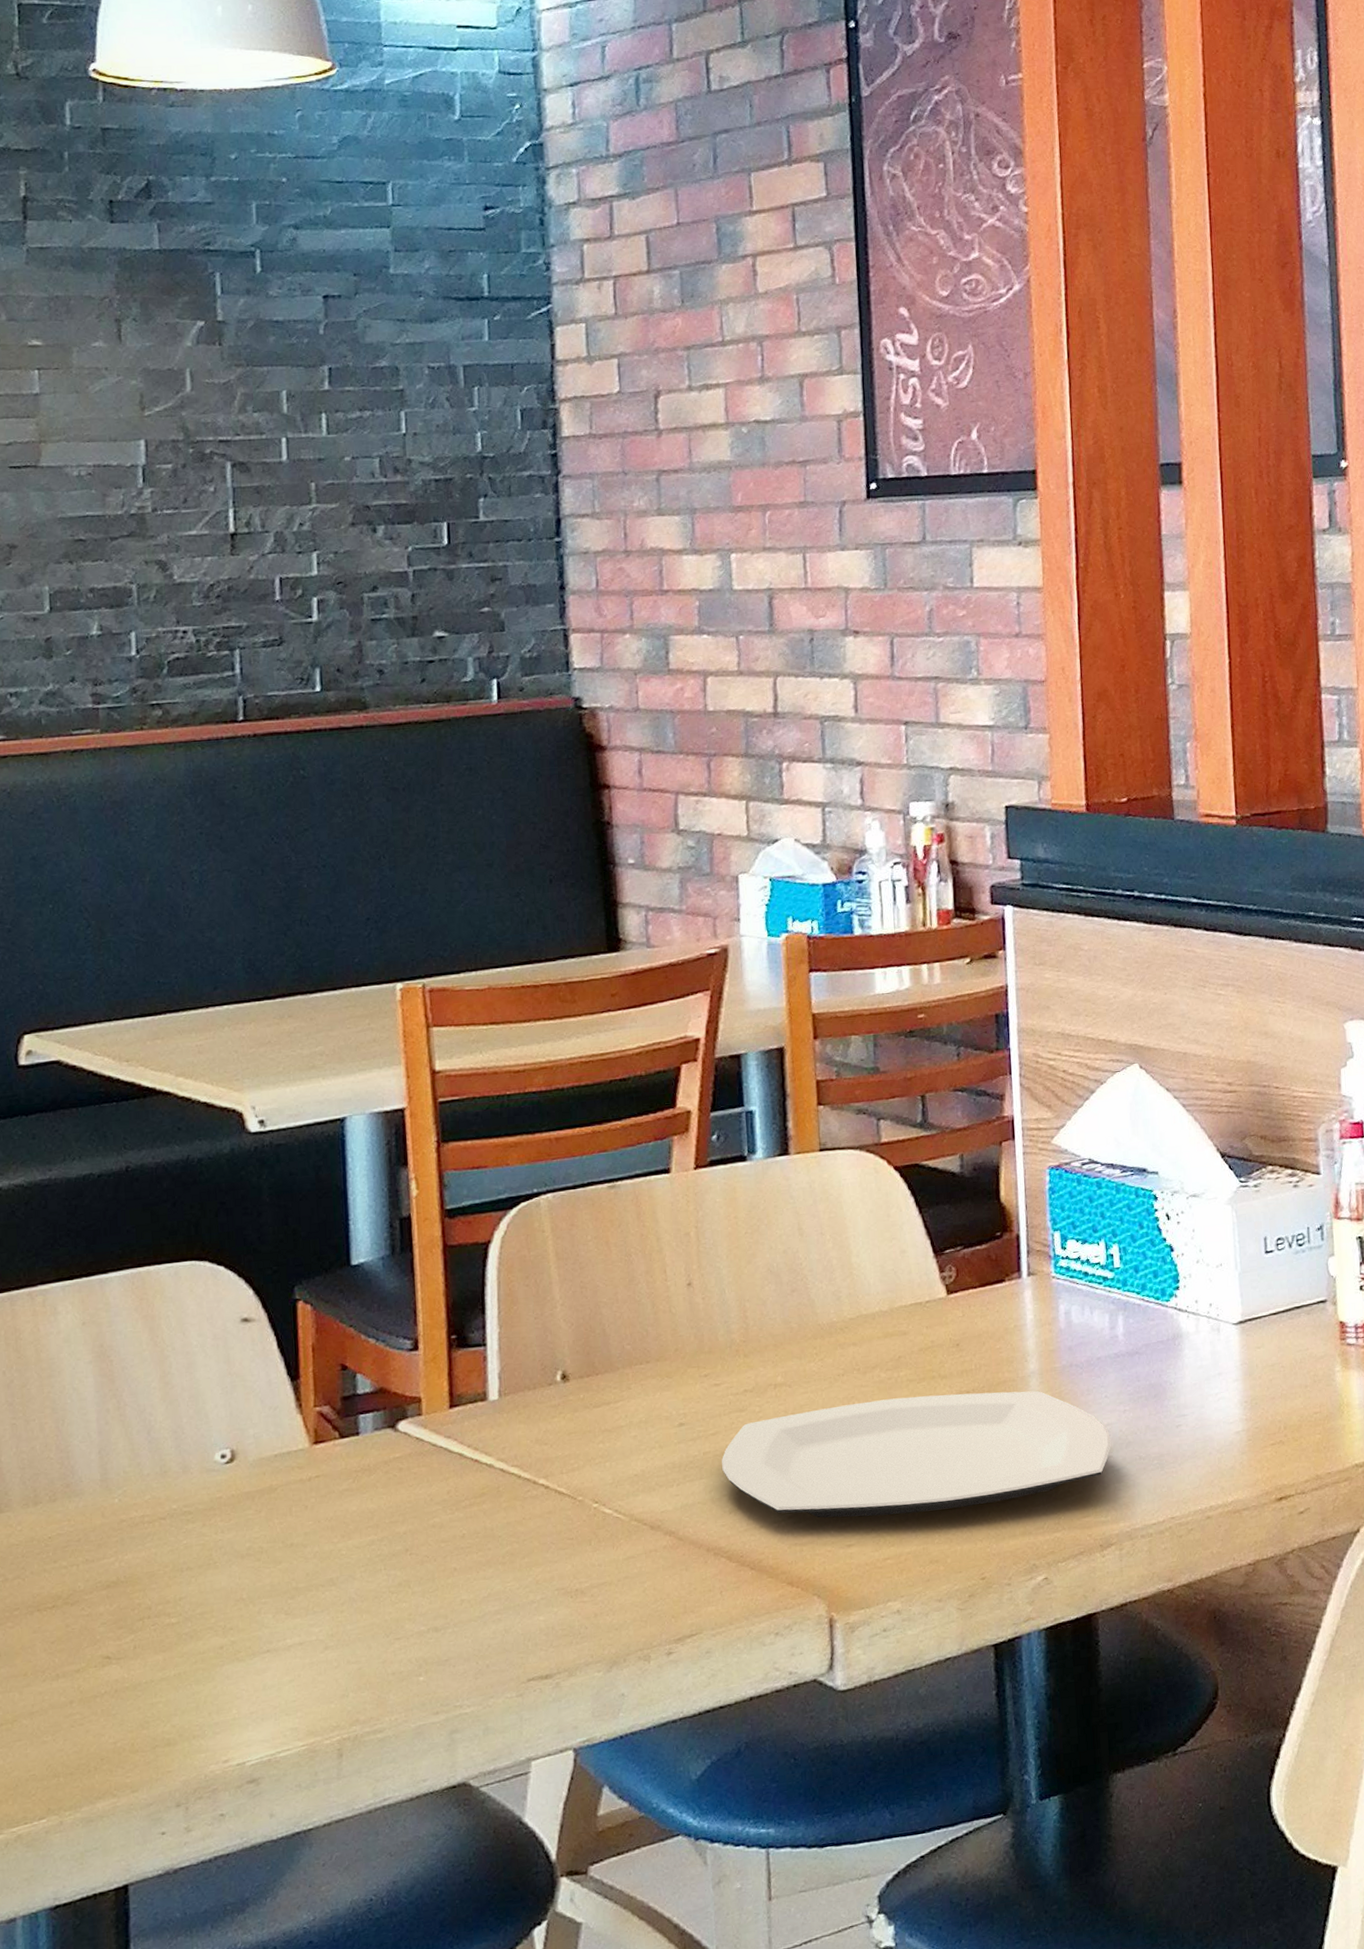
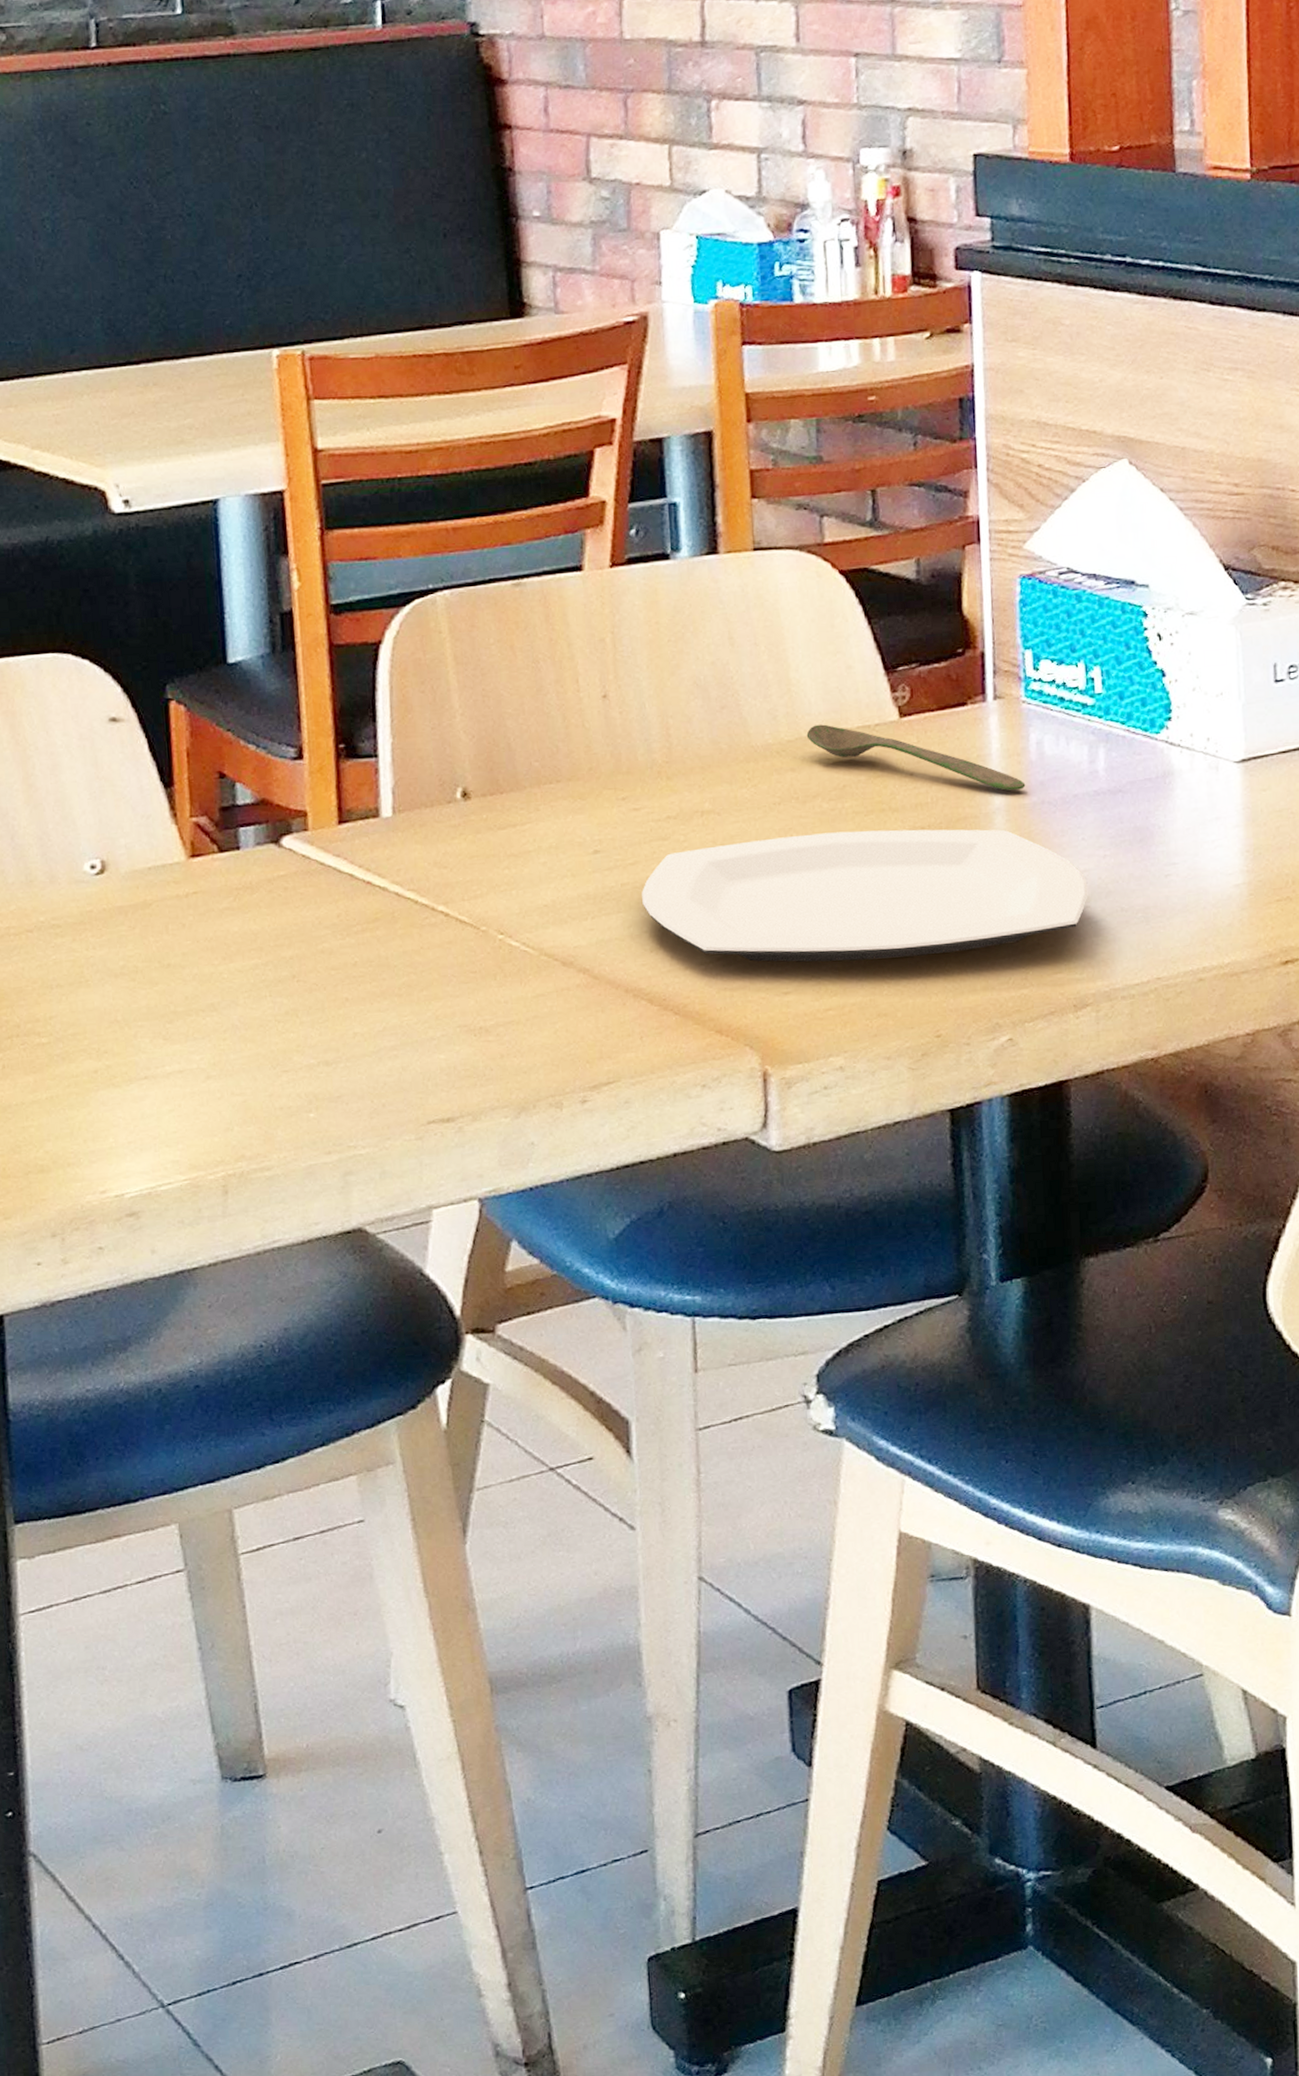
spoon: none [866,1302,1056,1356] -> present [806,724,1026,791]

